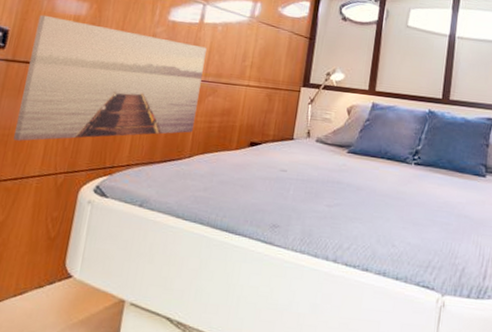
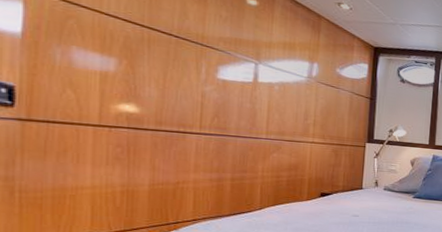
wall art: present [13,14,207,141] -> none [50,69,265,203]

